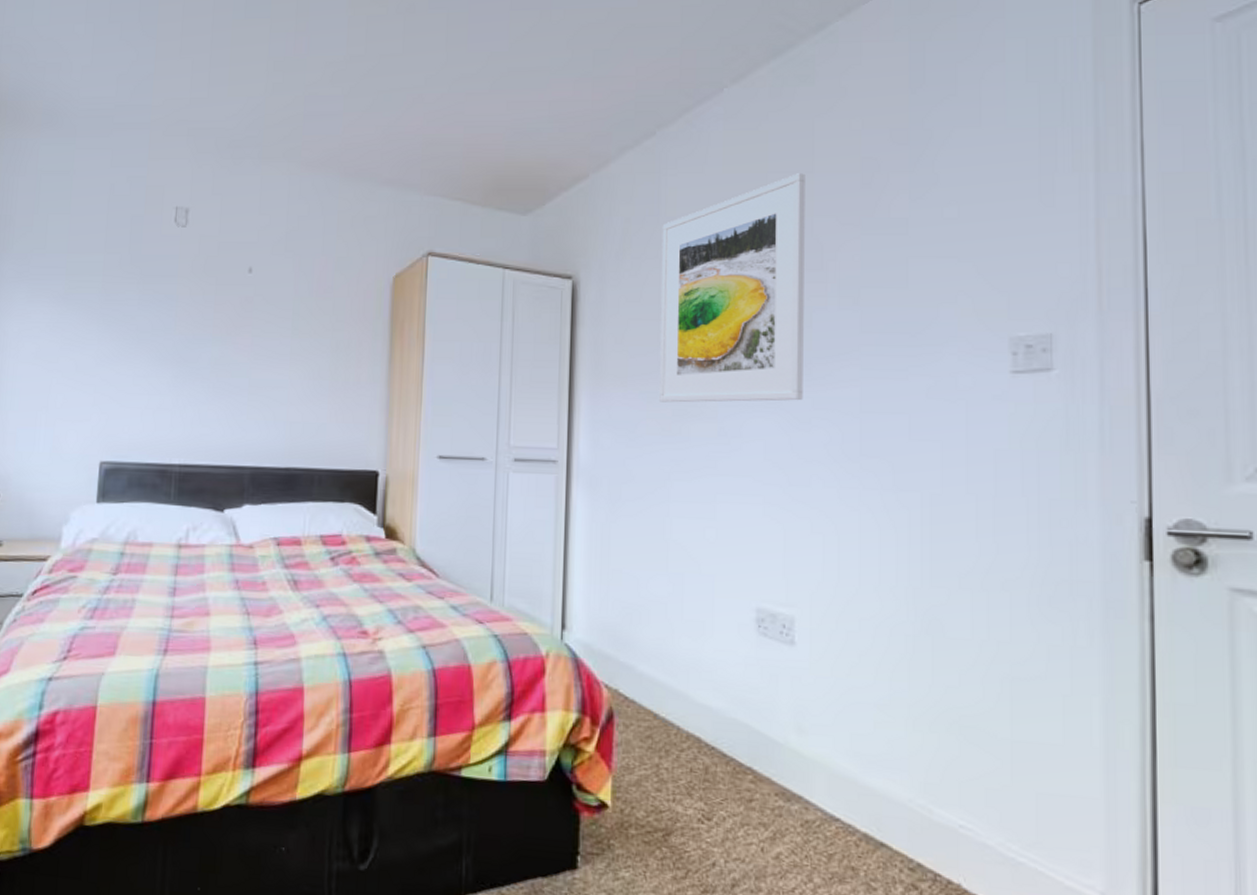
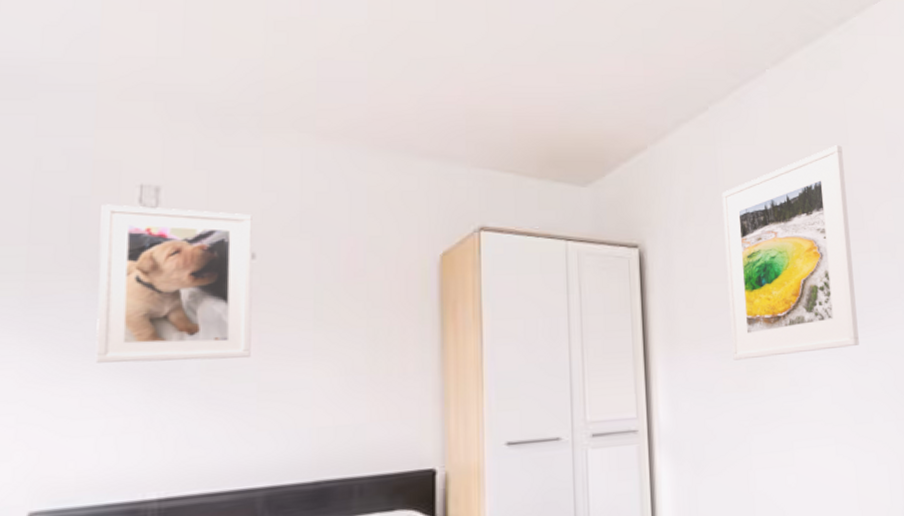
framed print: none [143,222,251,357] -> present [95,204,253,363]

